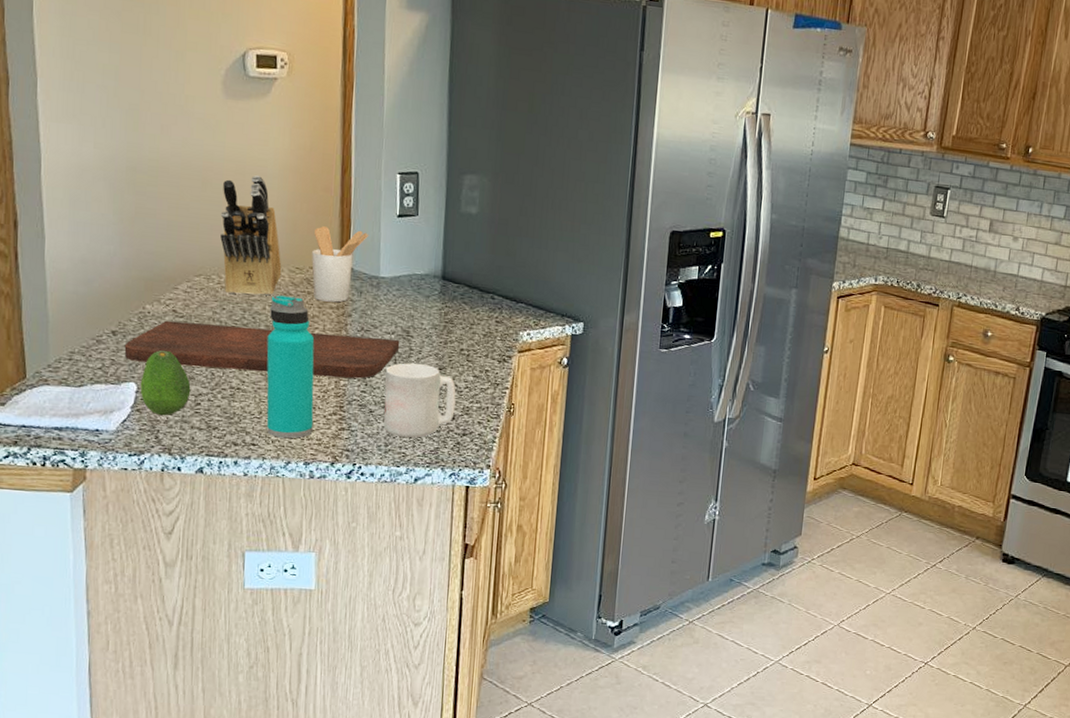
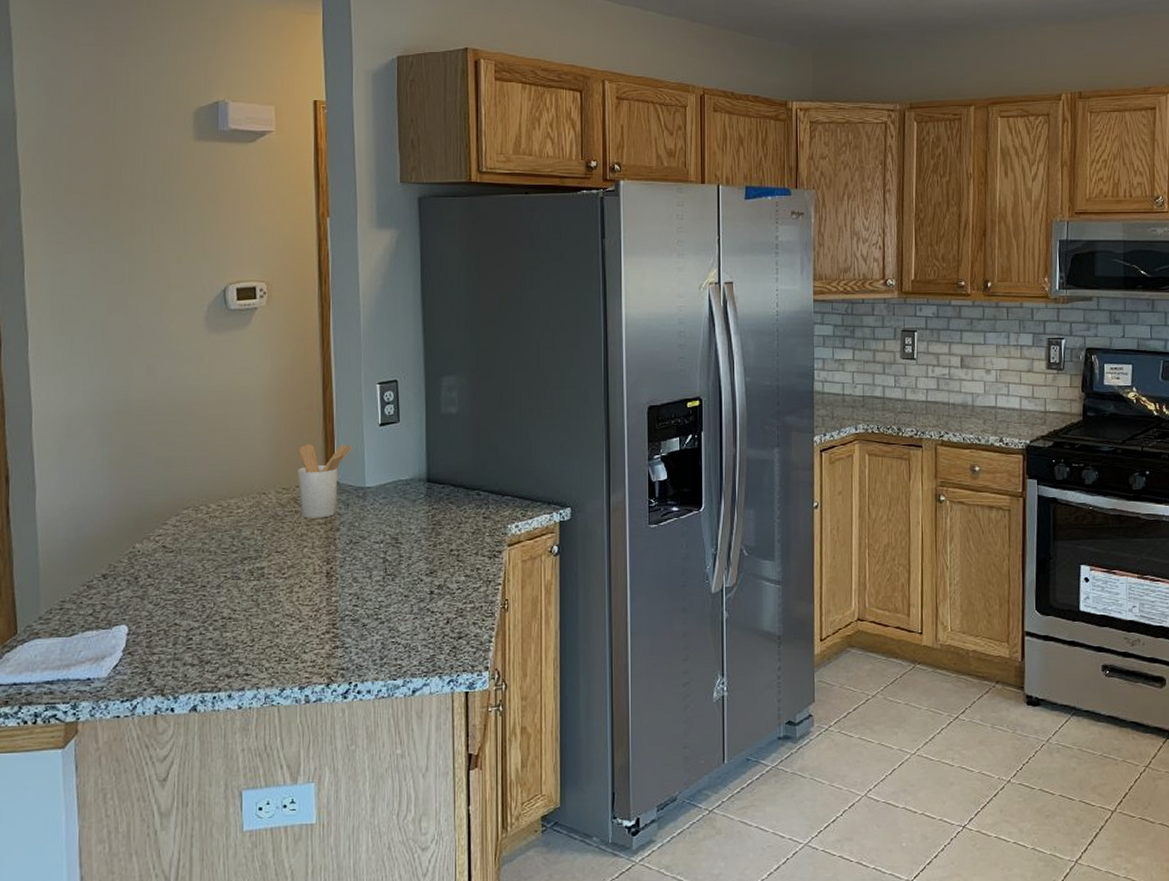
cutting board: present [124,320,400,379] -> none [115,548,389,603]
fruit: present [140,350,191,416] -> none [131,588,182,656]
knife block: present [220,175,282,296] -> none [207,403,269,523]
water bottle: present [266,294,315,439] -> none [256,517,307,665]
mug: present [384,363,456,438] -> none [376,570,449,648]

